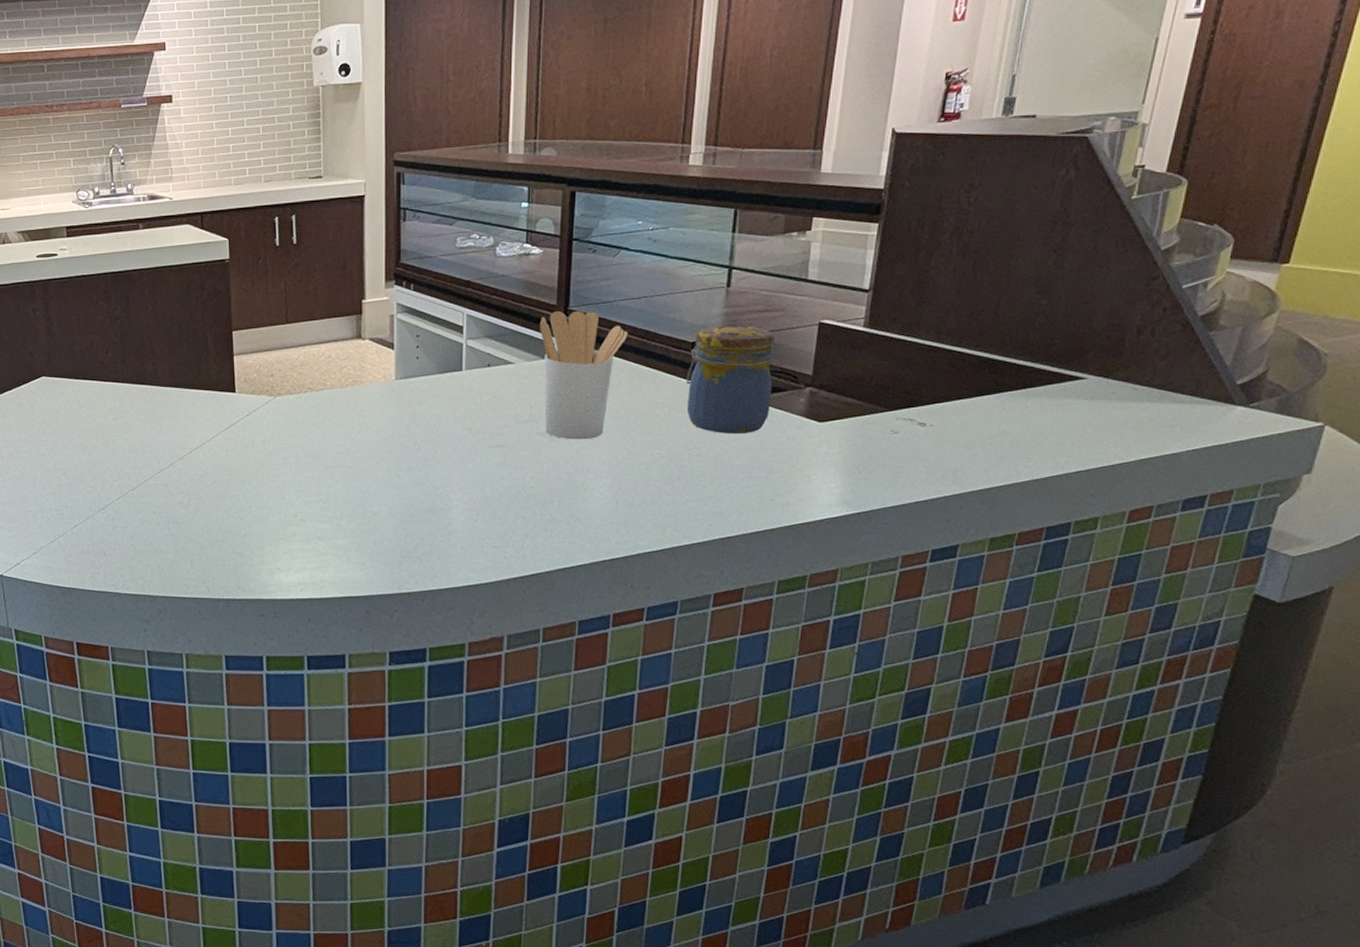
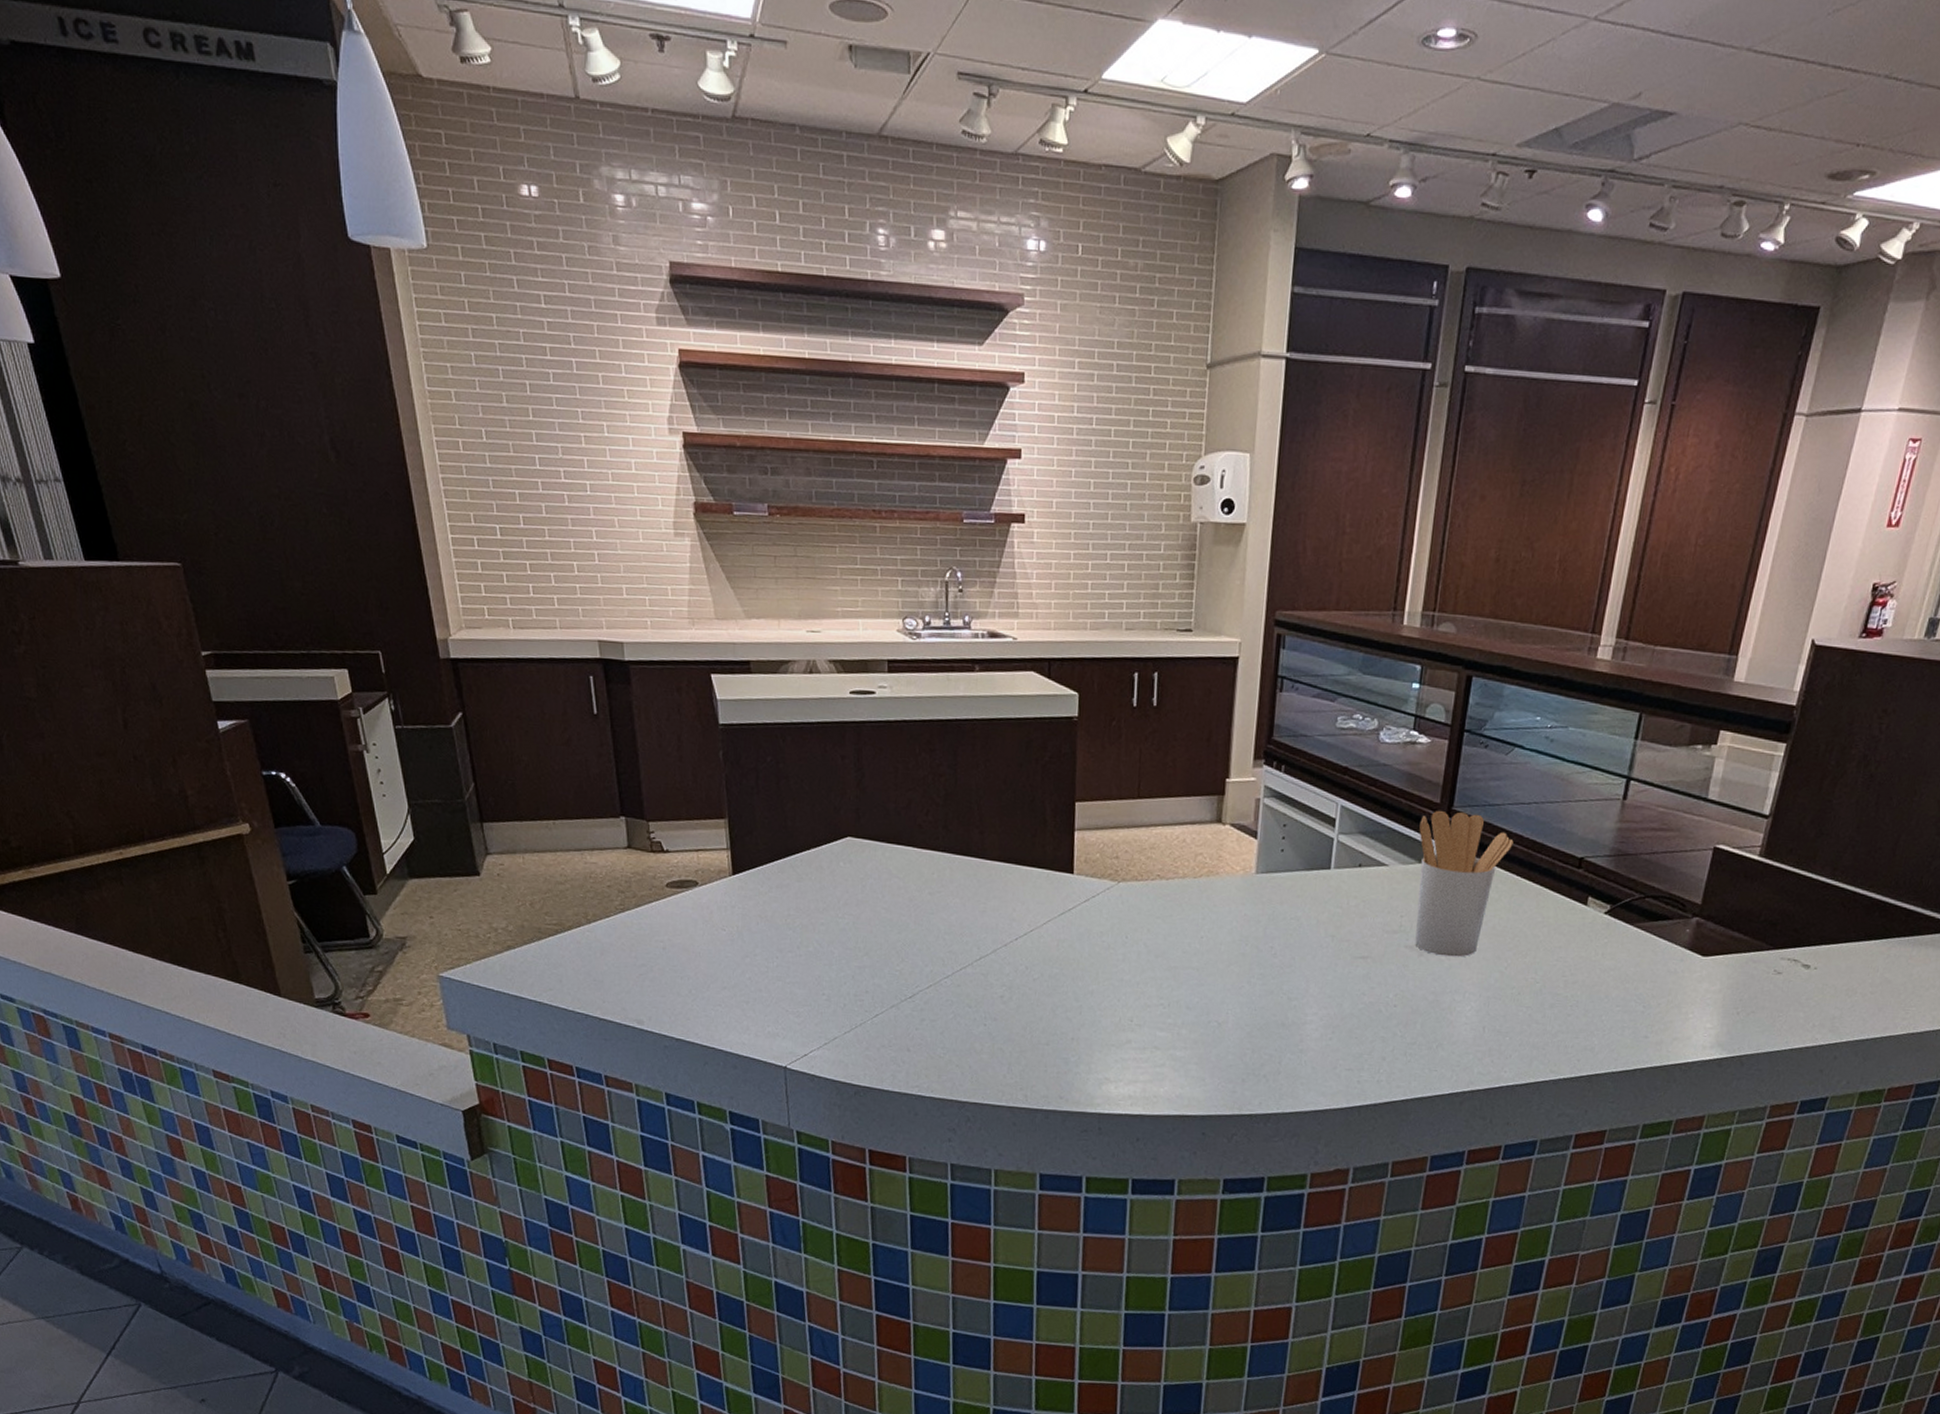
jar: present [686,325,775,435] -> none [1567,841,1667,963]

